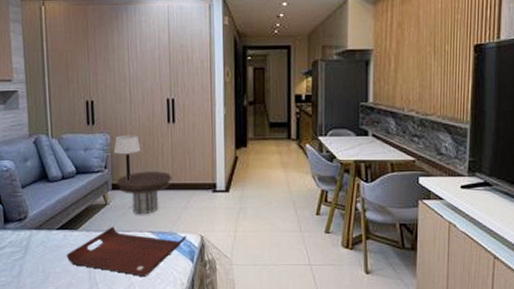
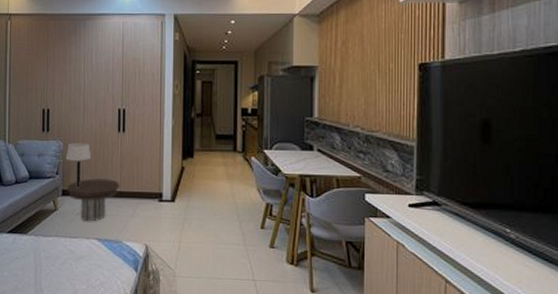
serving tray: present [66,226,186,276] -> none [14,232,131,284]

